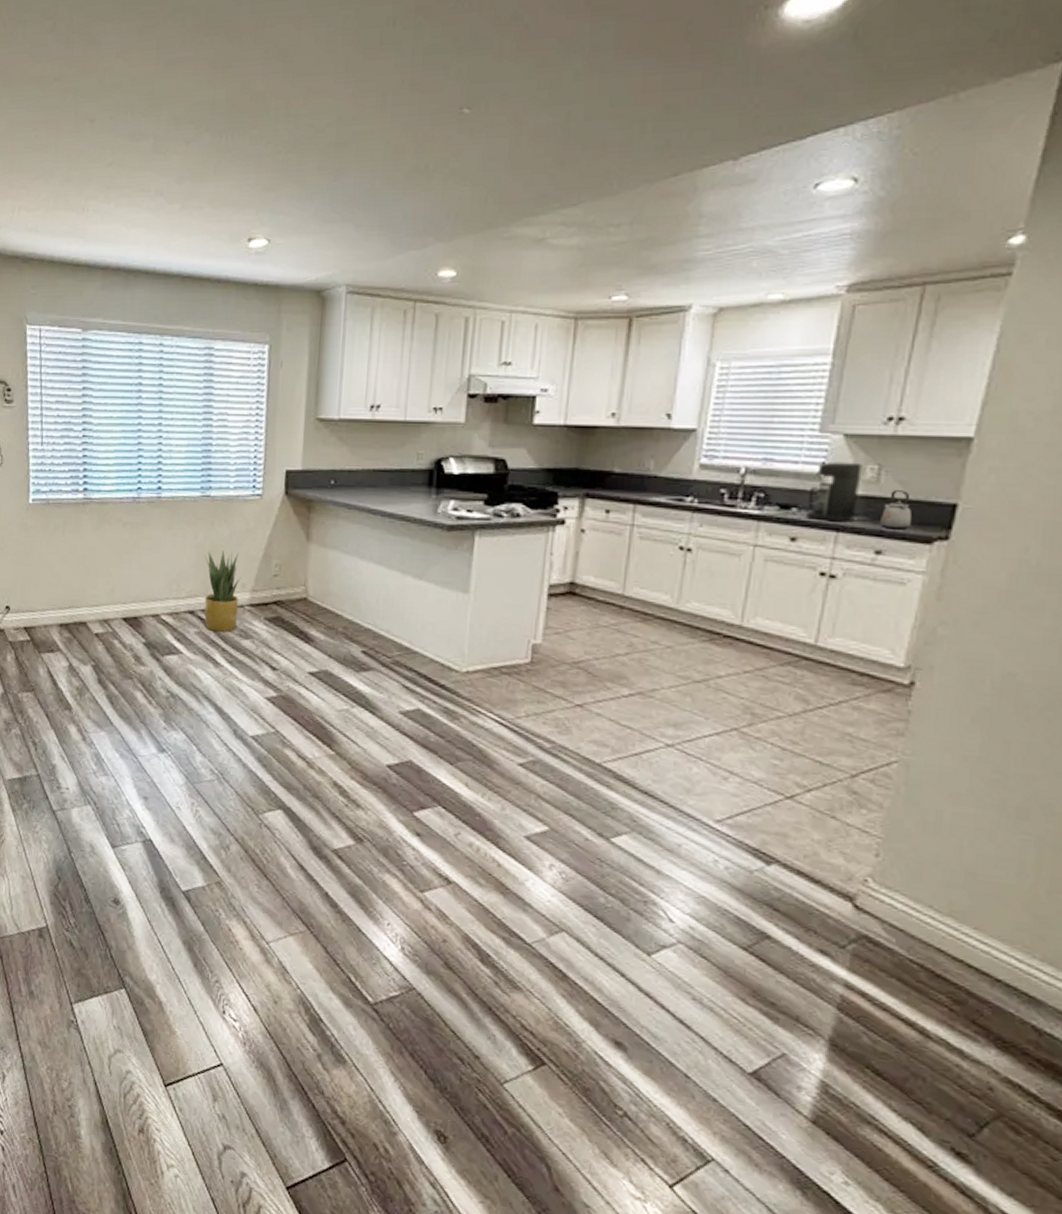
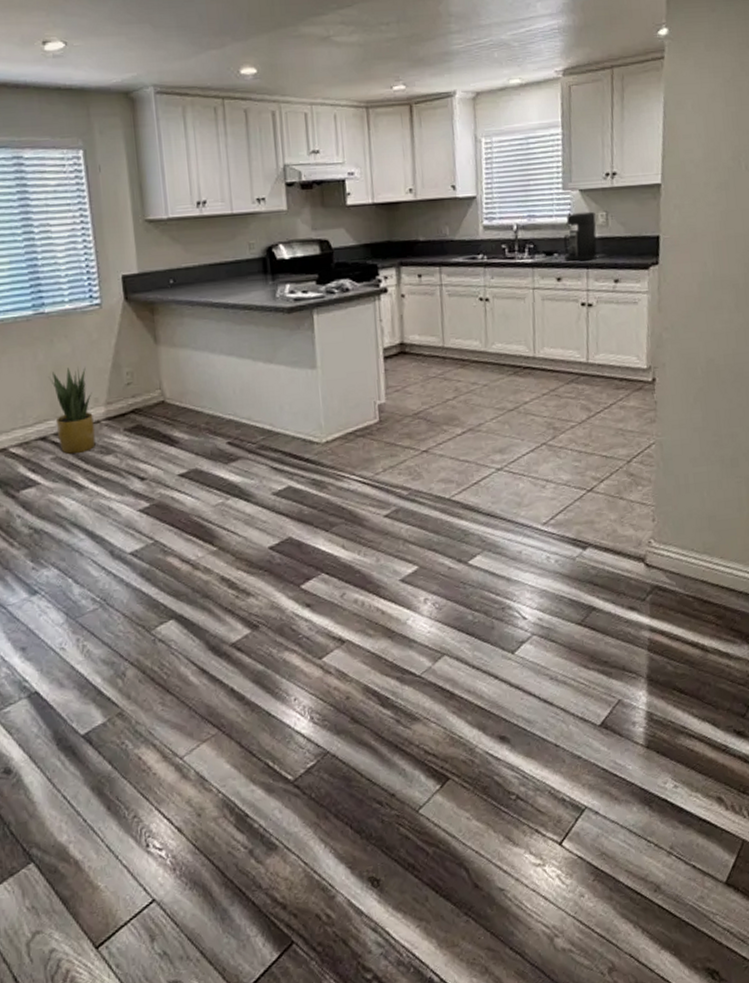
kettle: present [879,490,911,530] -> none [613,230,633,262]

